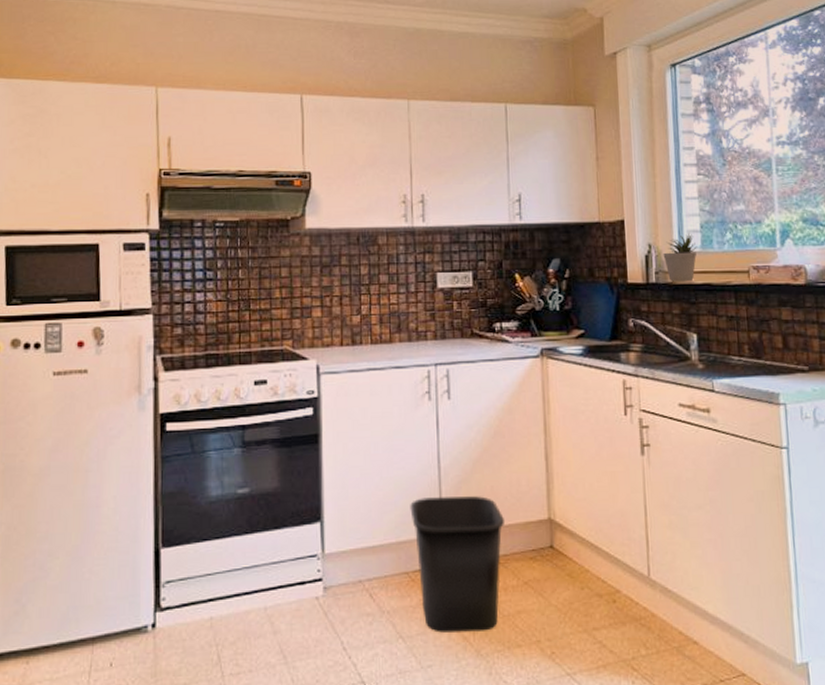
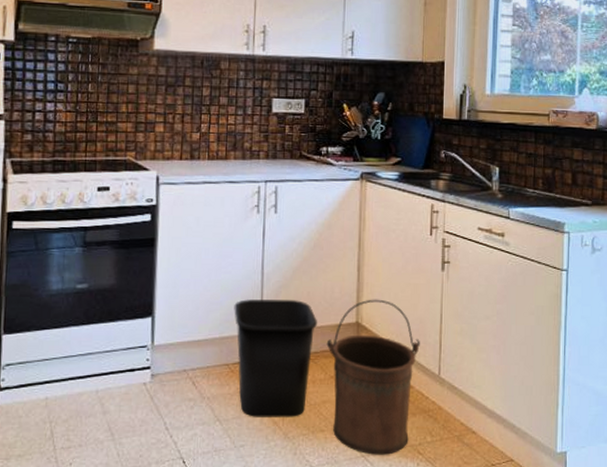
bucket: none [516,491,624,673] -> present [326,299,420,455]
potted plant: present [663,233,697,282] -> none [476,77,506,121]

